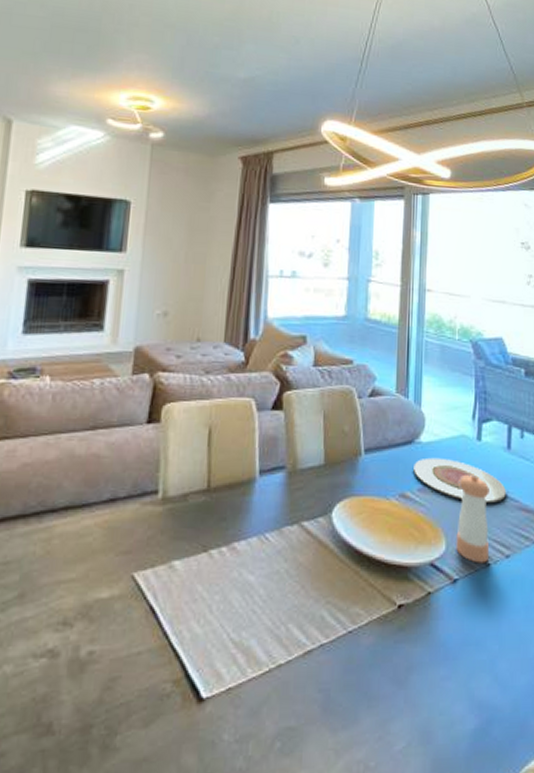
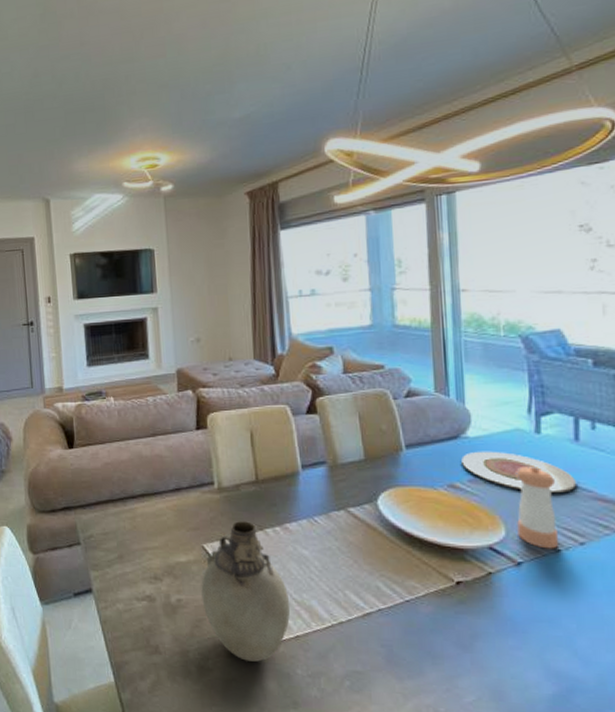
vase: none [120,541,227,731] -> present [201,521,291,662]

